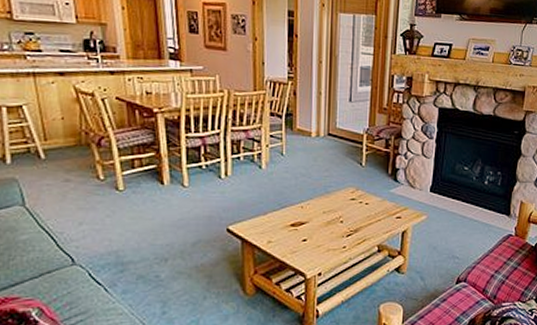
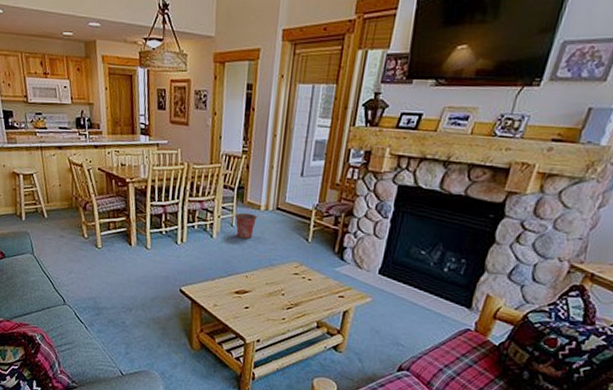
bucket: none [284,140,309,168] -> present [234,212,258,240]

